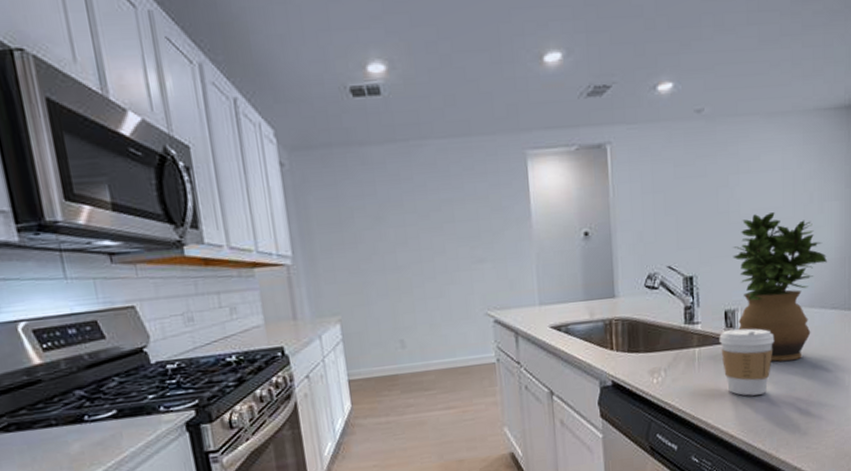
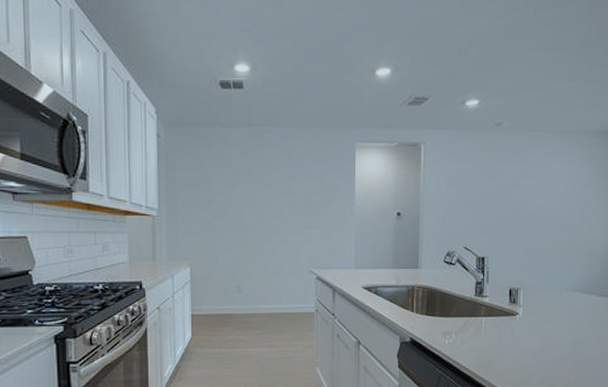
coffee cup: present [719,328,775,396] -> none [503,305,551,363]
potted plant: present [732,212,827,362] -> none [519,211,598,336]

